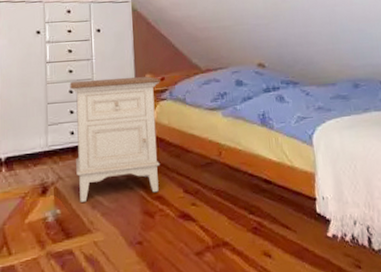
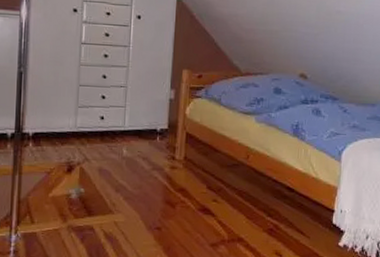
nightstand: present [69,76,162,202] -> none [103,66,199,185]

